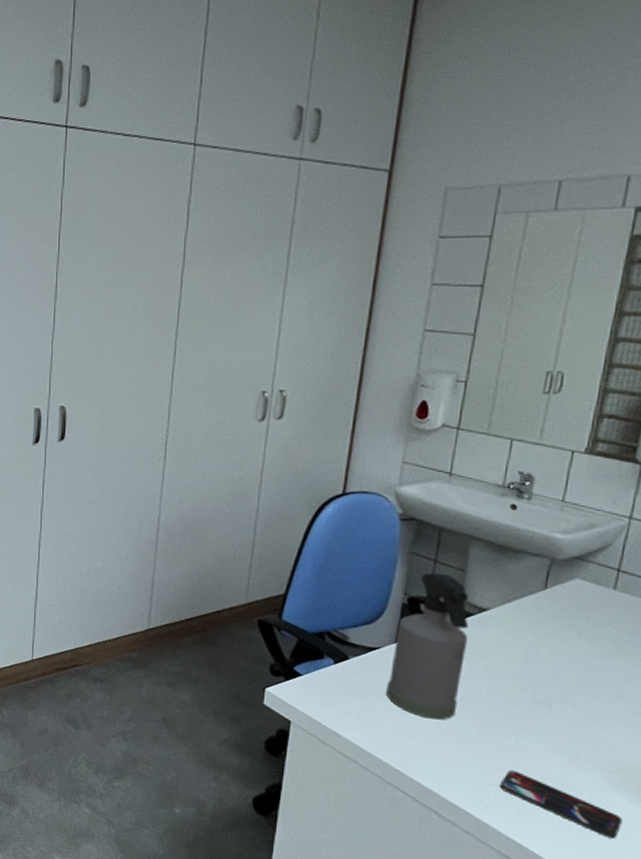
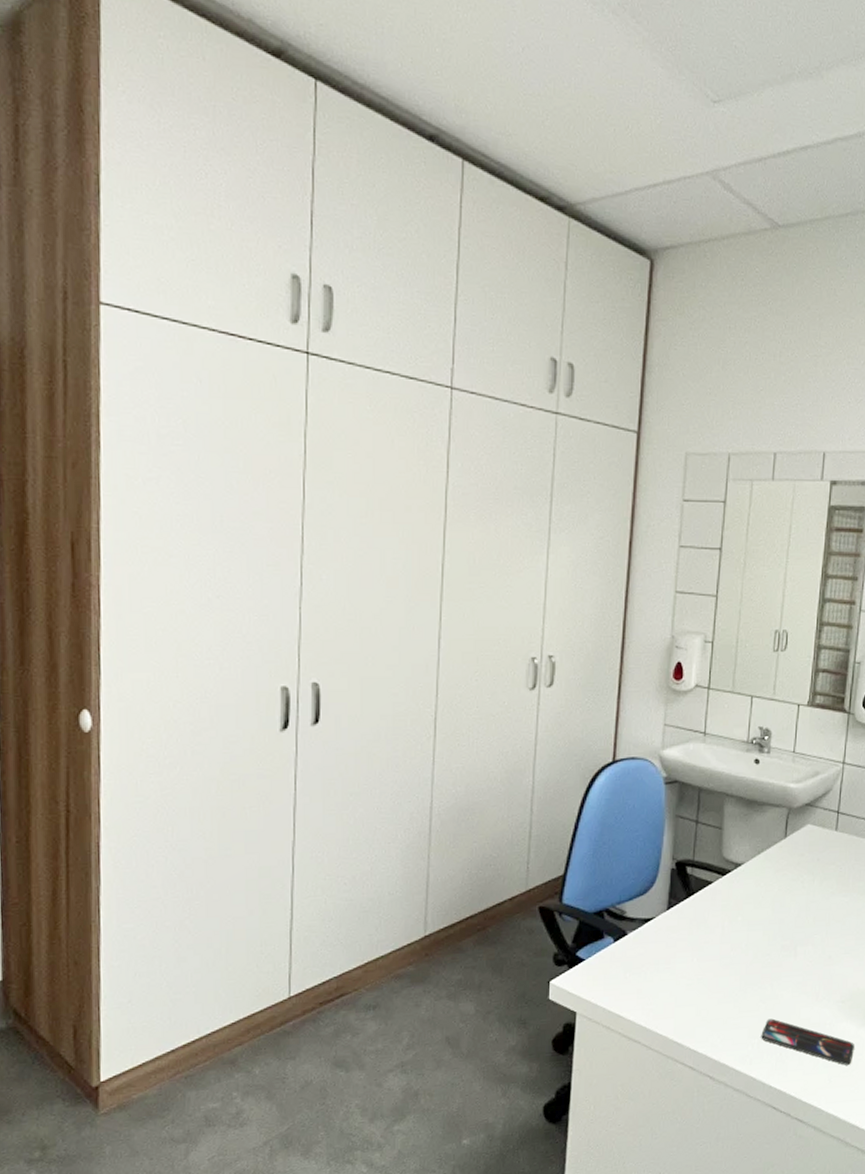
spray bottle: present [386,572,469,720] -> none [662,833,728,983]

